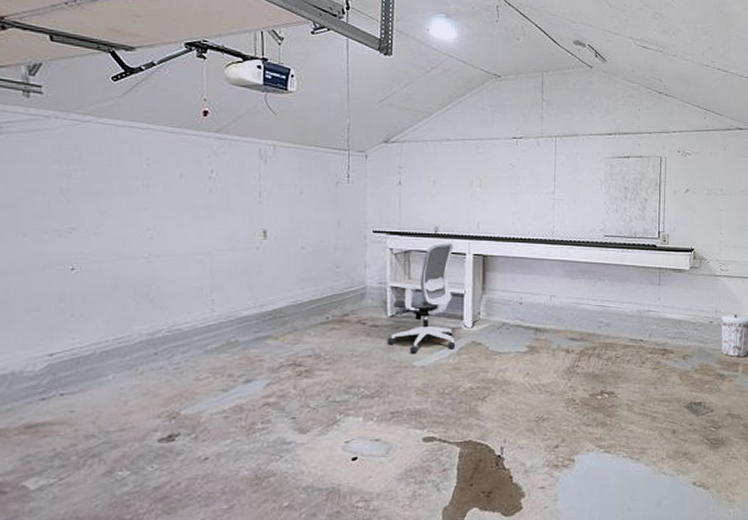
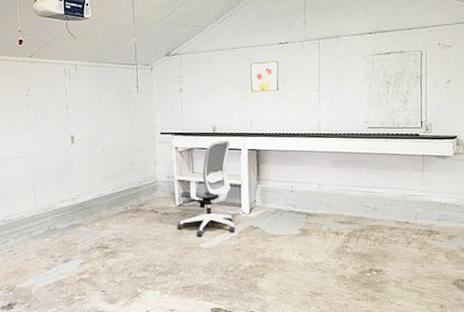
wall art: none [480,156,511,191] -> present [250,61,279,92]

